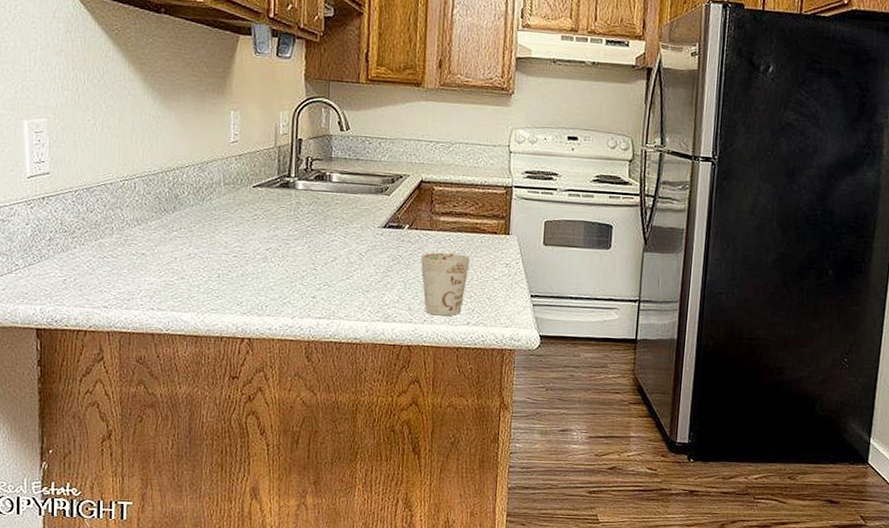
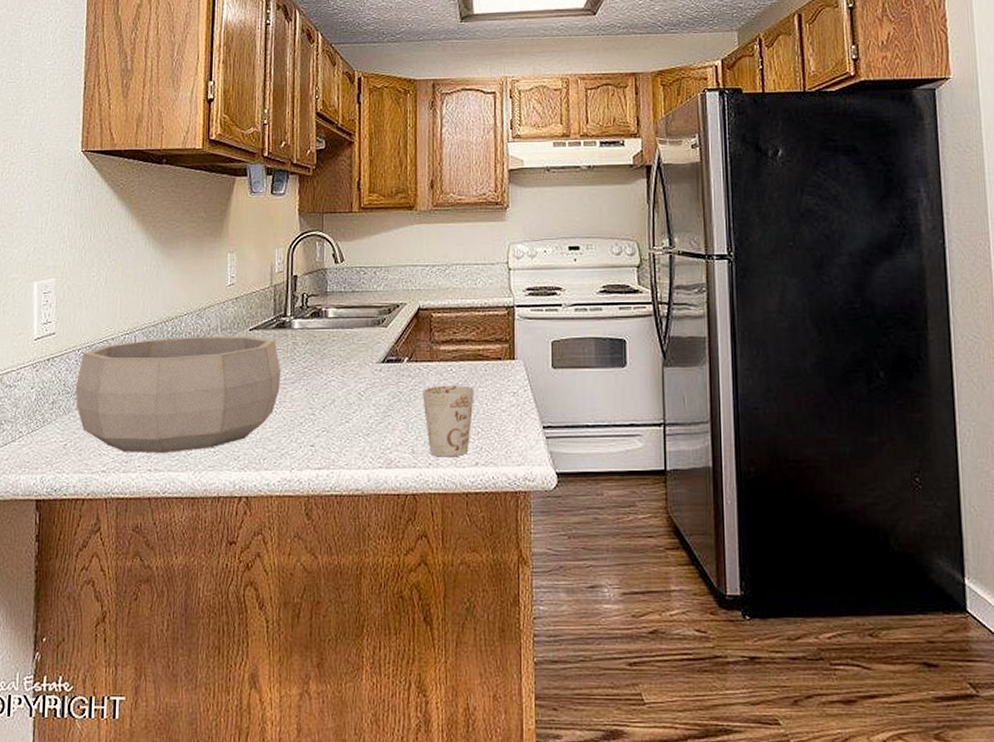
decorative bowl: none [73,187,285,294] -> present [75,337,281,452]

